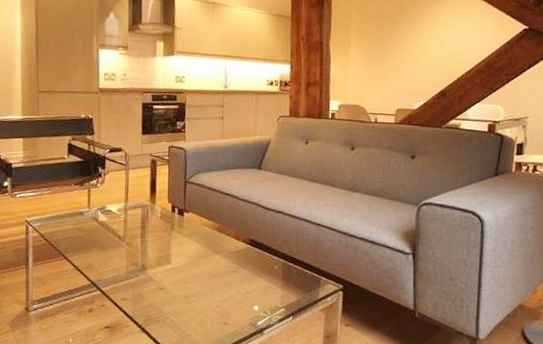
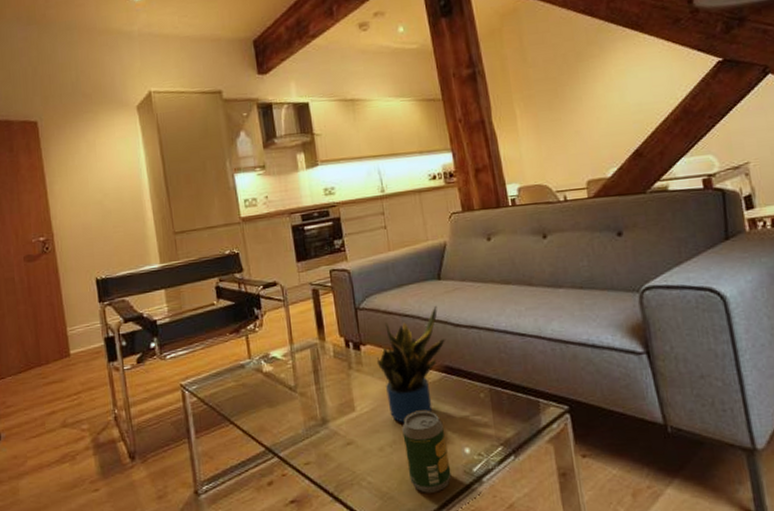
potted plant: none [195,190,256,279] -> present [376,305,446,423]
soda can: none [205,272,241,336] -> present [402,411,452,493]

